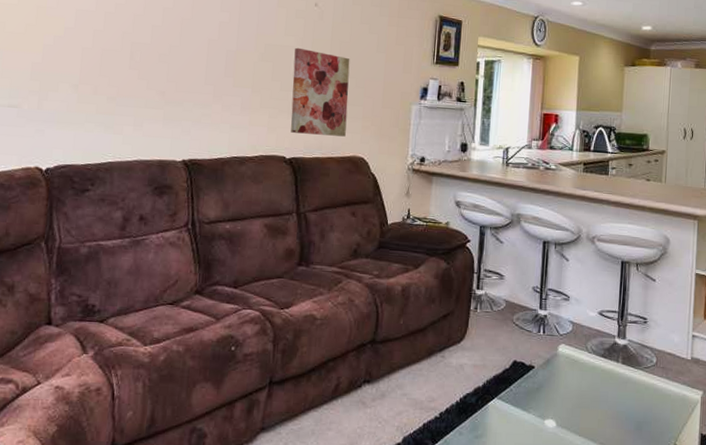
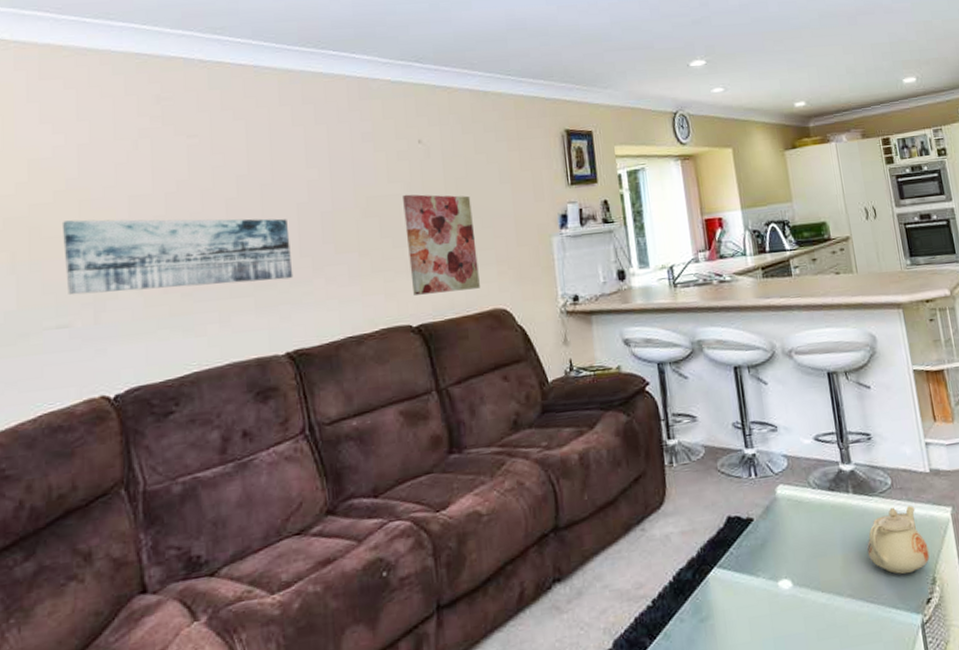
wall art: none [20,21,199,101] -> present [61,218,293,295]
teapot: none [623,381,676,437] -> present [867,505,931,575]

